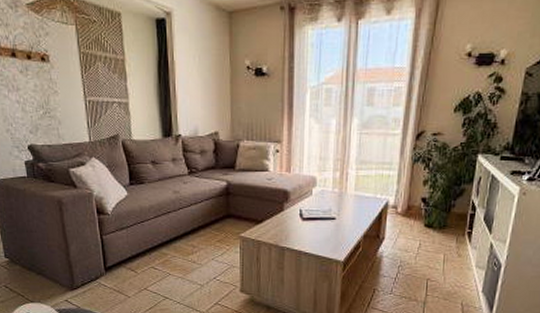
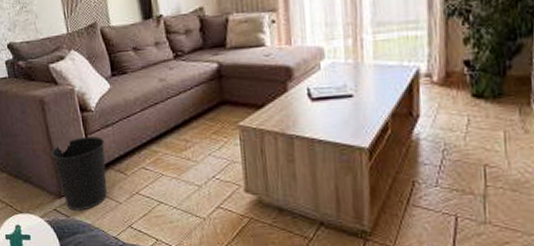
wastebasket: none [65,237,118,302] -> present [50,136,107,211]

